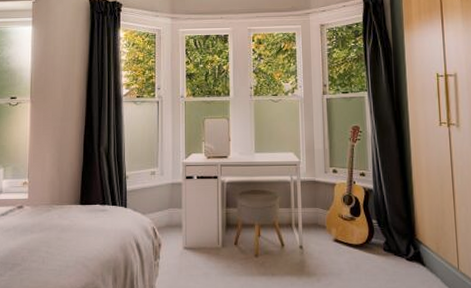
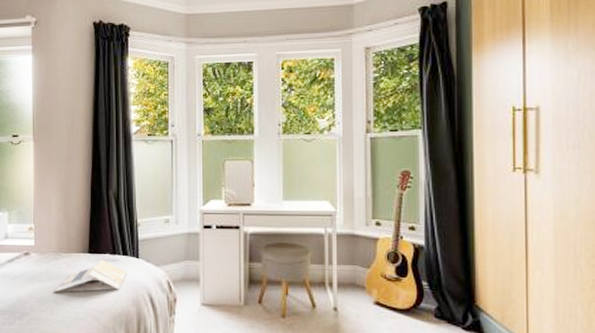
brochure: none [45,210,116,243] -> present [53,259,128,293]

